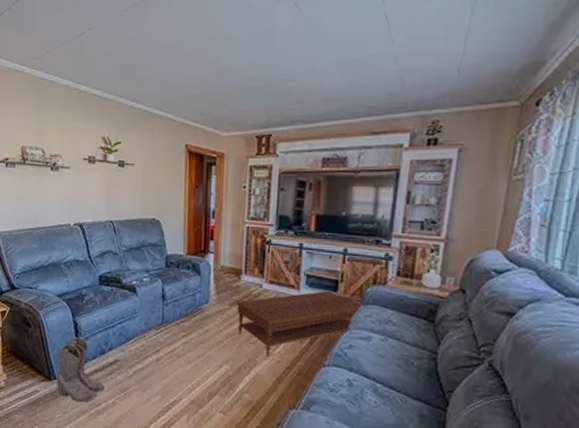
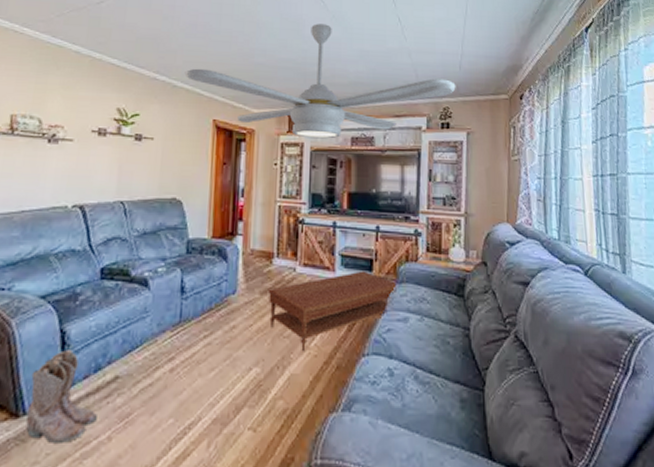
ceiling fan: none [158,33,451,161] -> present [184,23,456,139]

